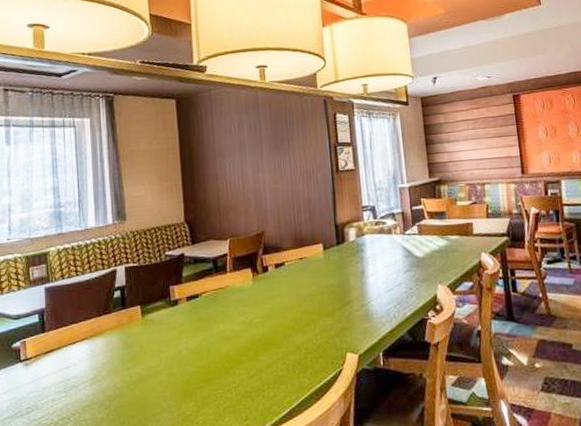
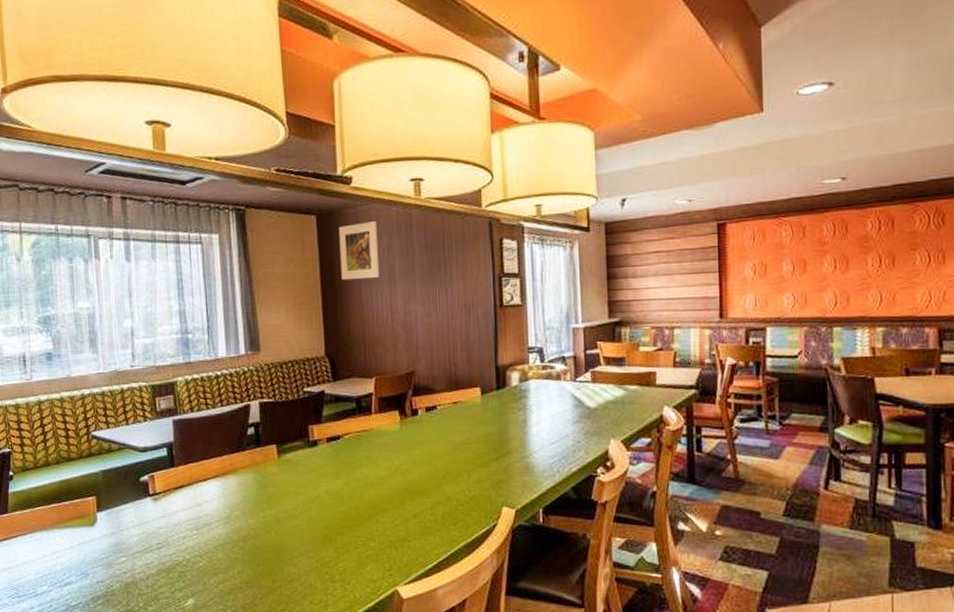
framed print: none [195,102,232,155] -> present [338,221,380,281]

